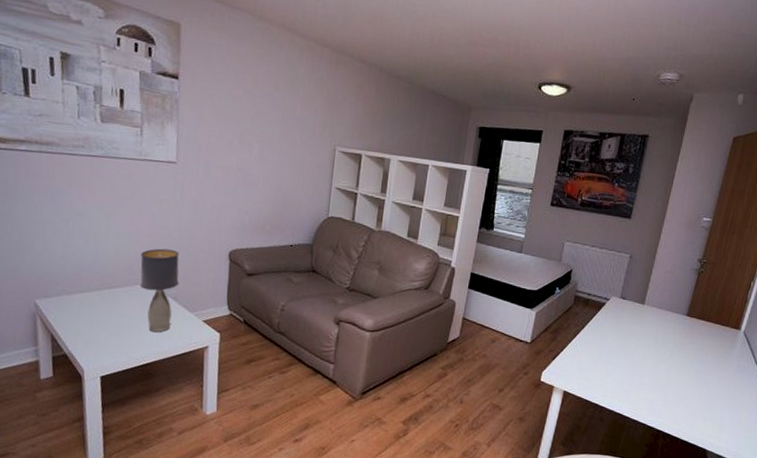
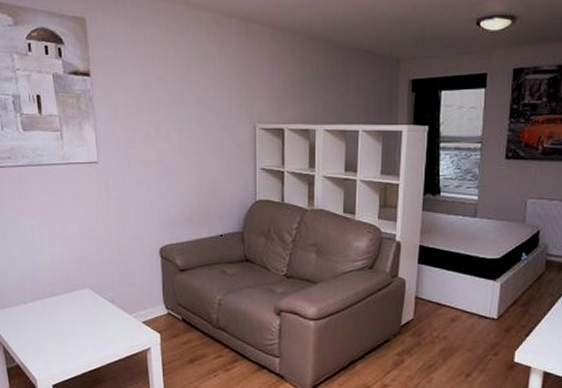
table lamp: present [140,248,179,333] -> none [74,252,114,338]

